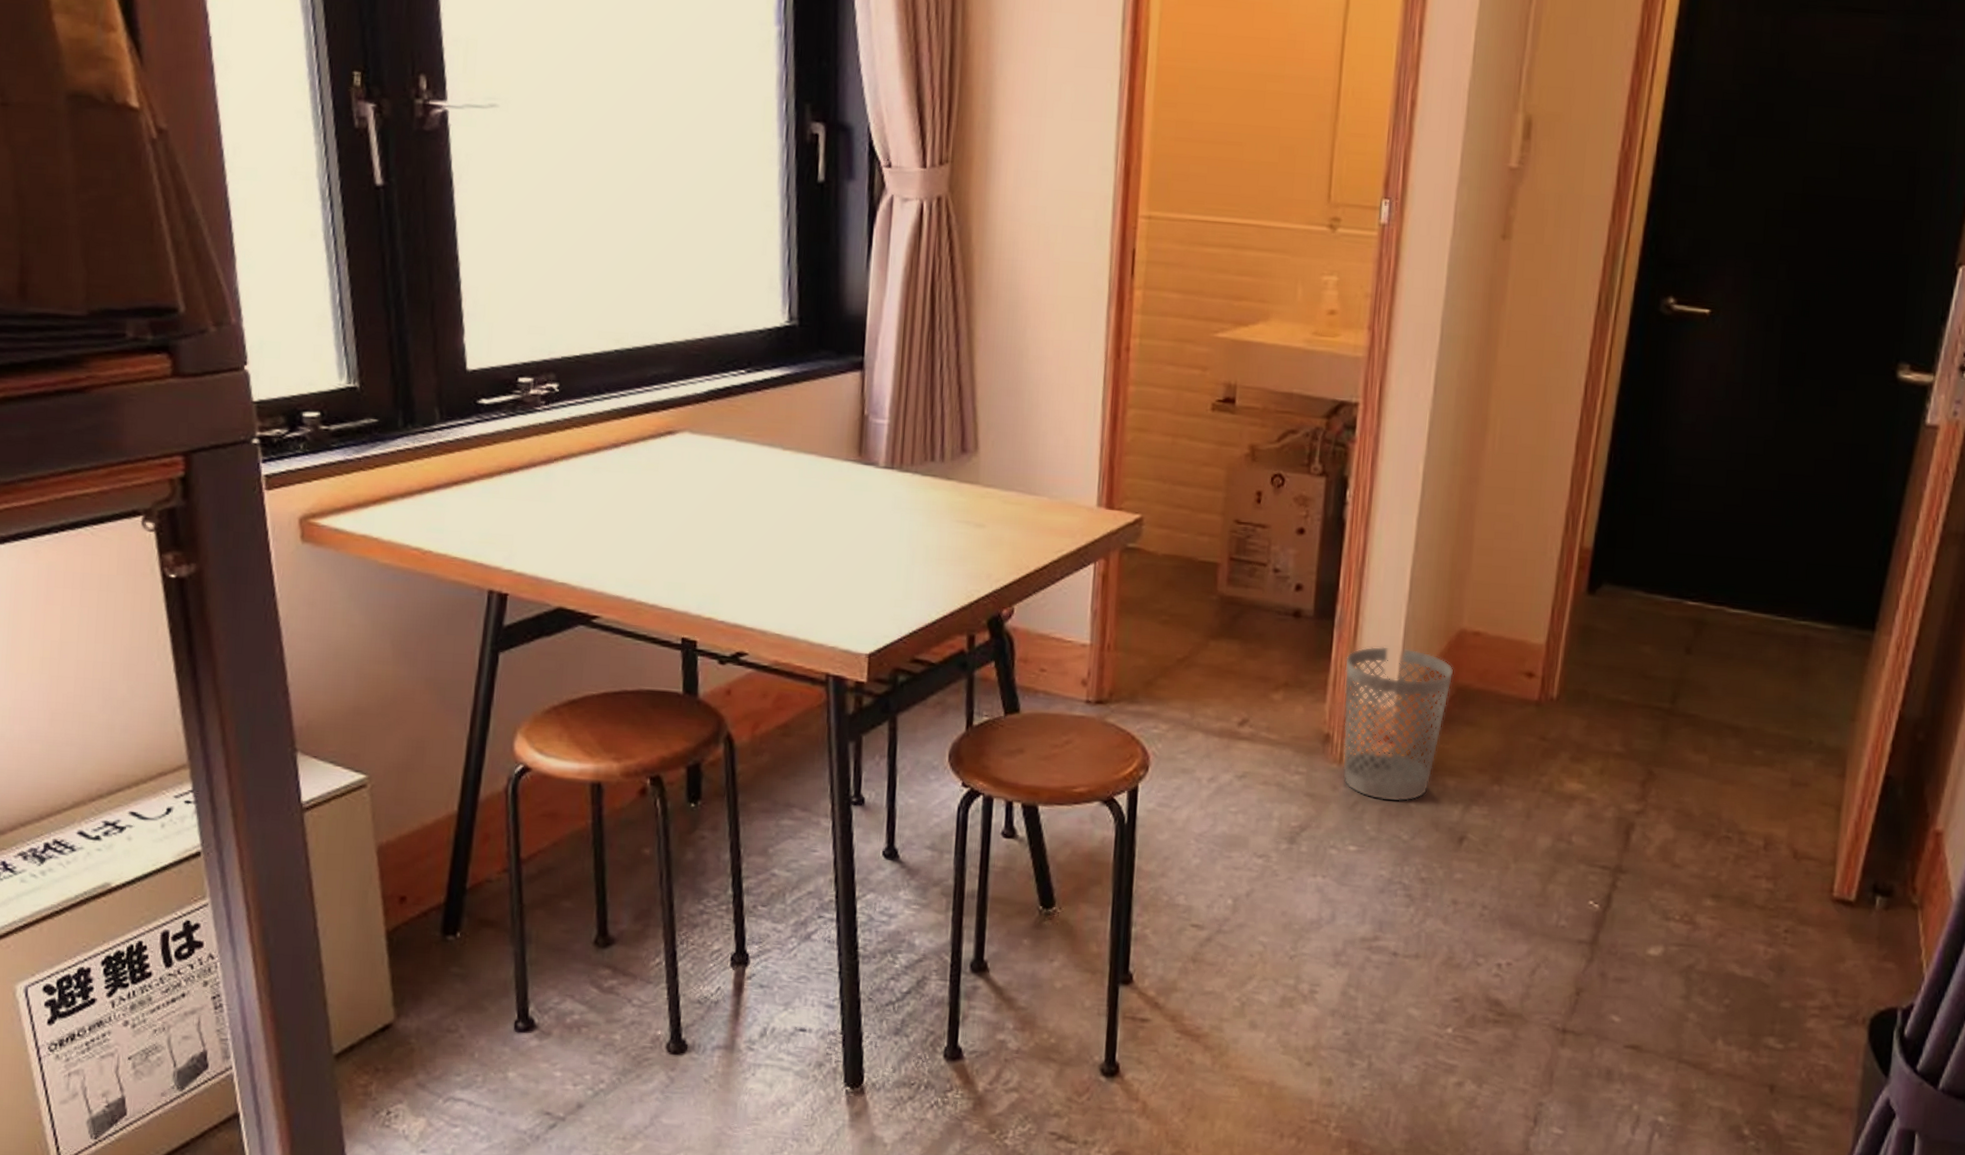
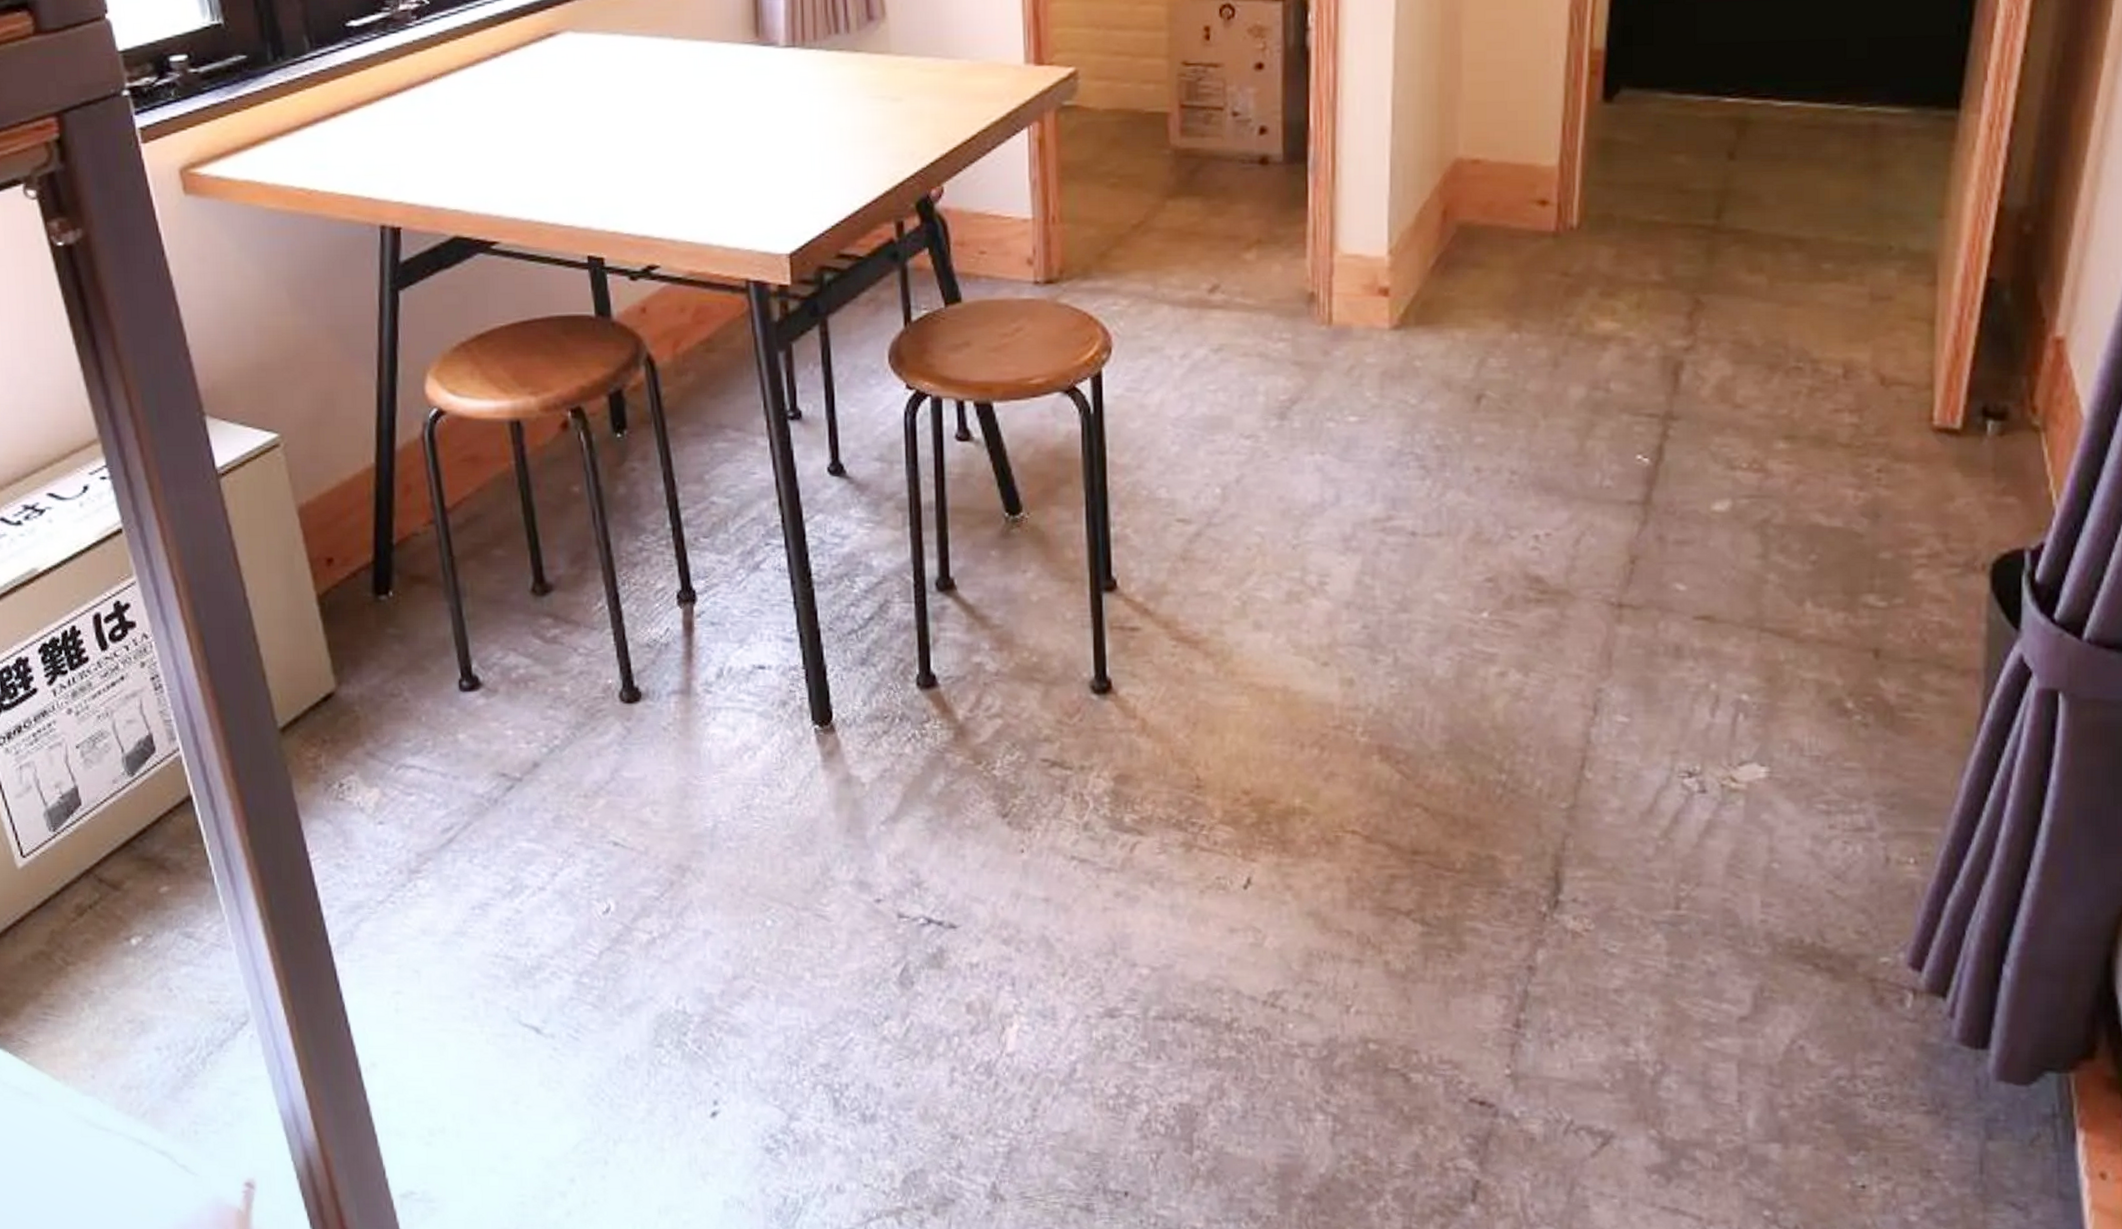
wastebasket: present [1342,646,1454,802] -> none [1324,186,1453,362]

